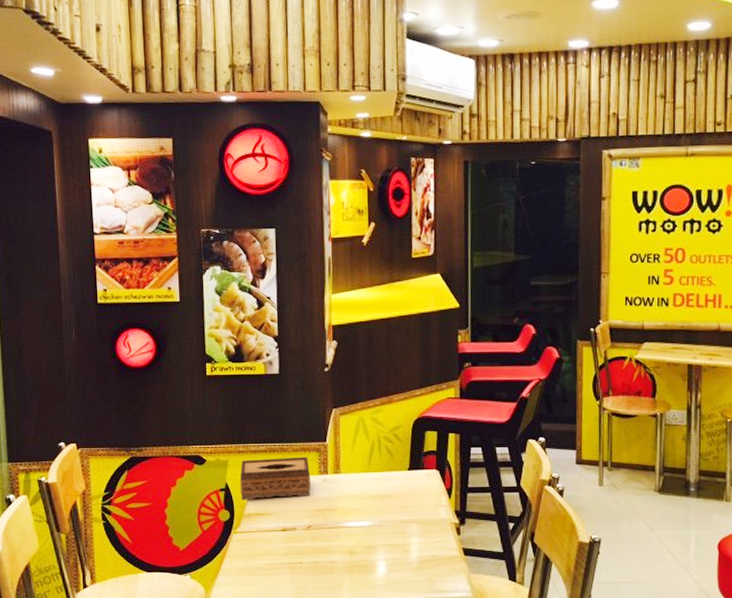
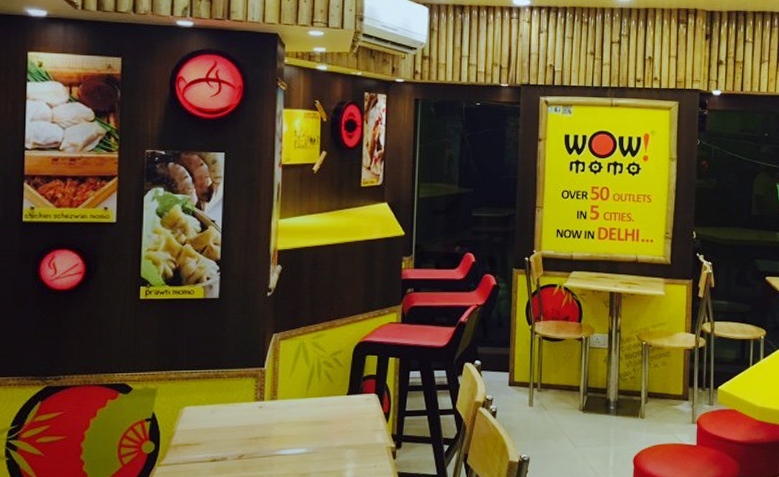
tissue box: present [240,456,311,500] -> none [168,383,245,430]

